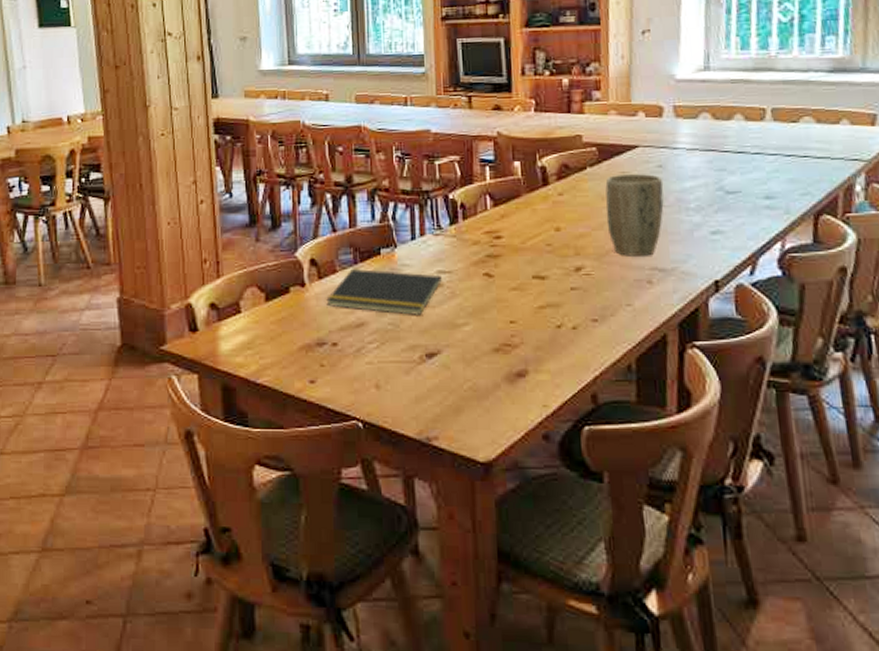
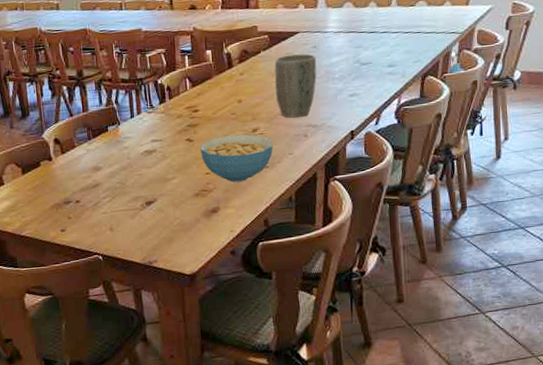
notepad: present [326,269,442,315] -> none [69,143,155,175]
cereal bowl: none [503,273,604,337] -> present [200,134,273,182]

